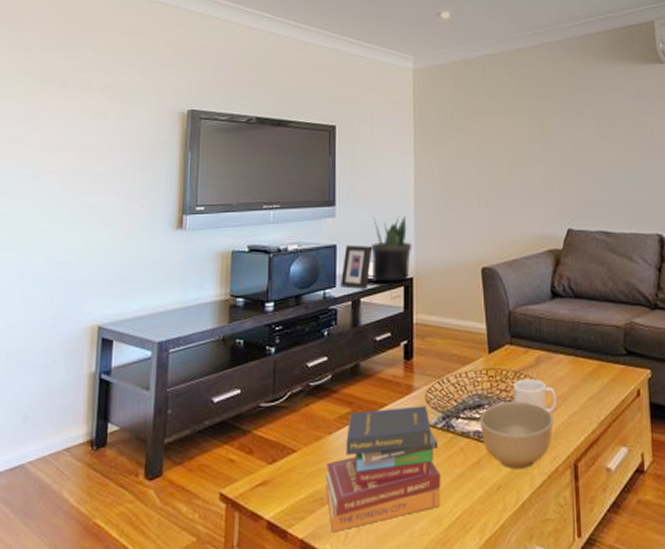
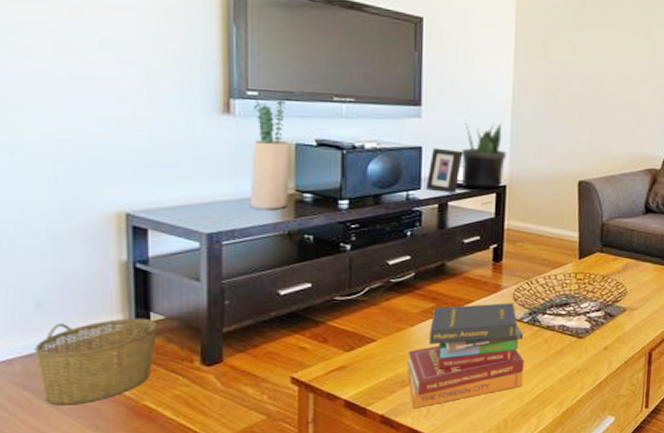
basket: none [17,429,113,522] -> present [34,318,158,406]
vase: none [192,211,229,317] -> present [249,97,292,211]
bowl: present [480,401,554,470] -> none [565,301,635,357]
mug: present [514,379,557,413] -> none [600,282,640,312]

